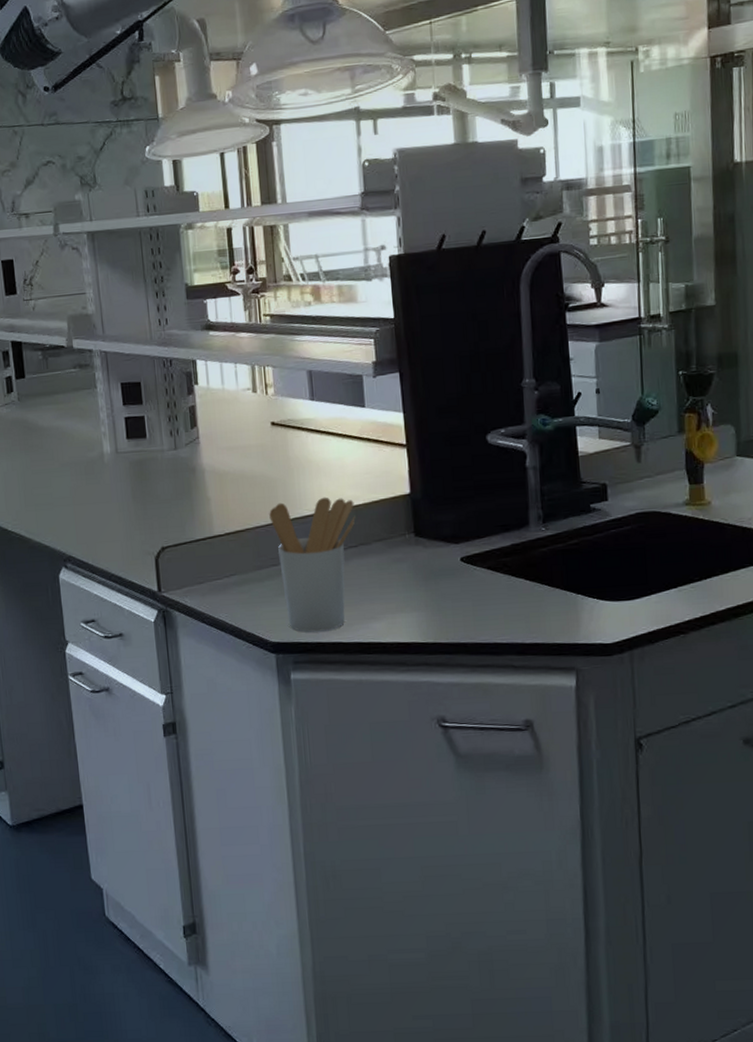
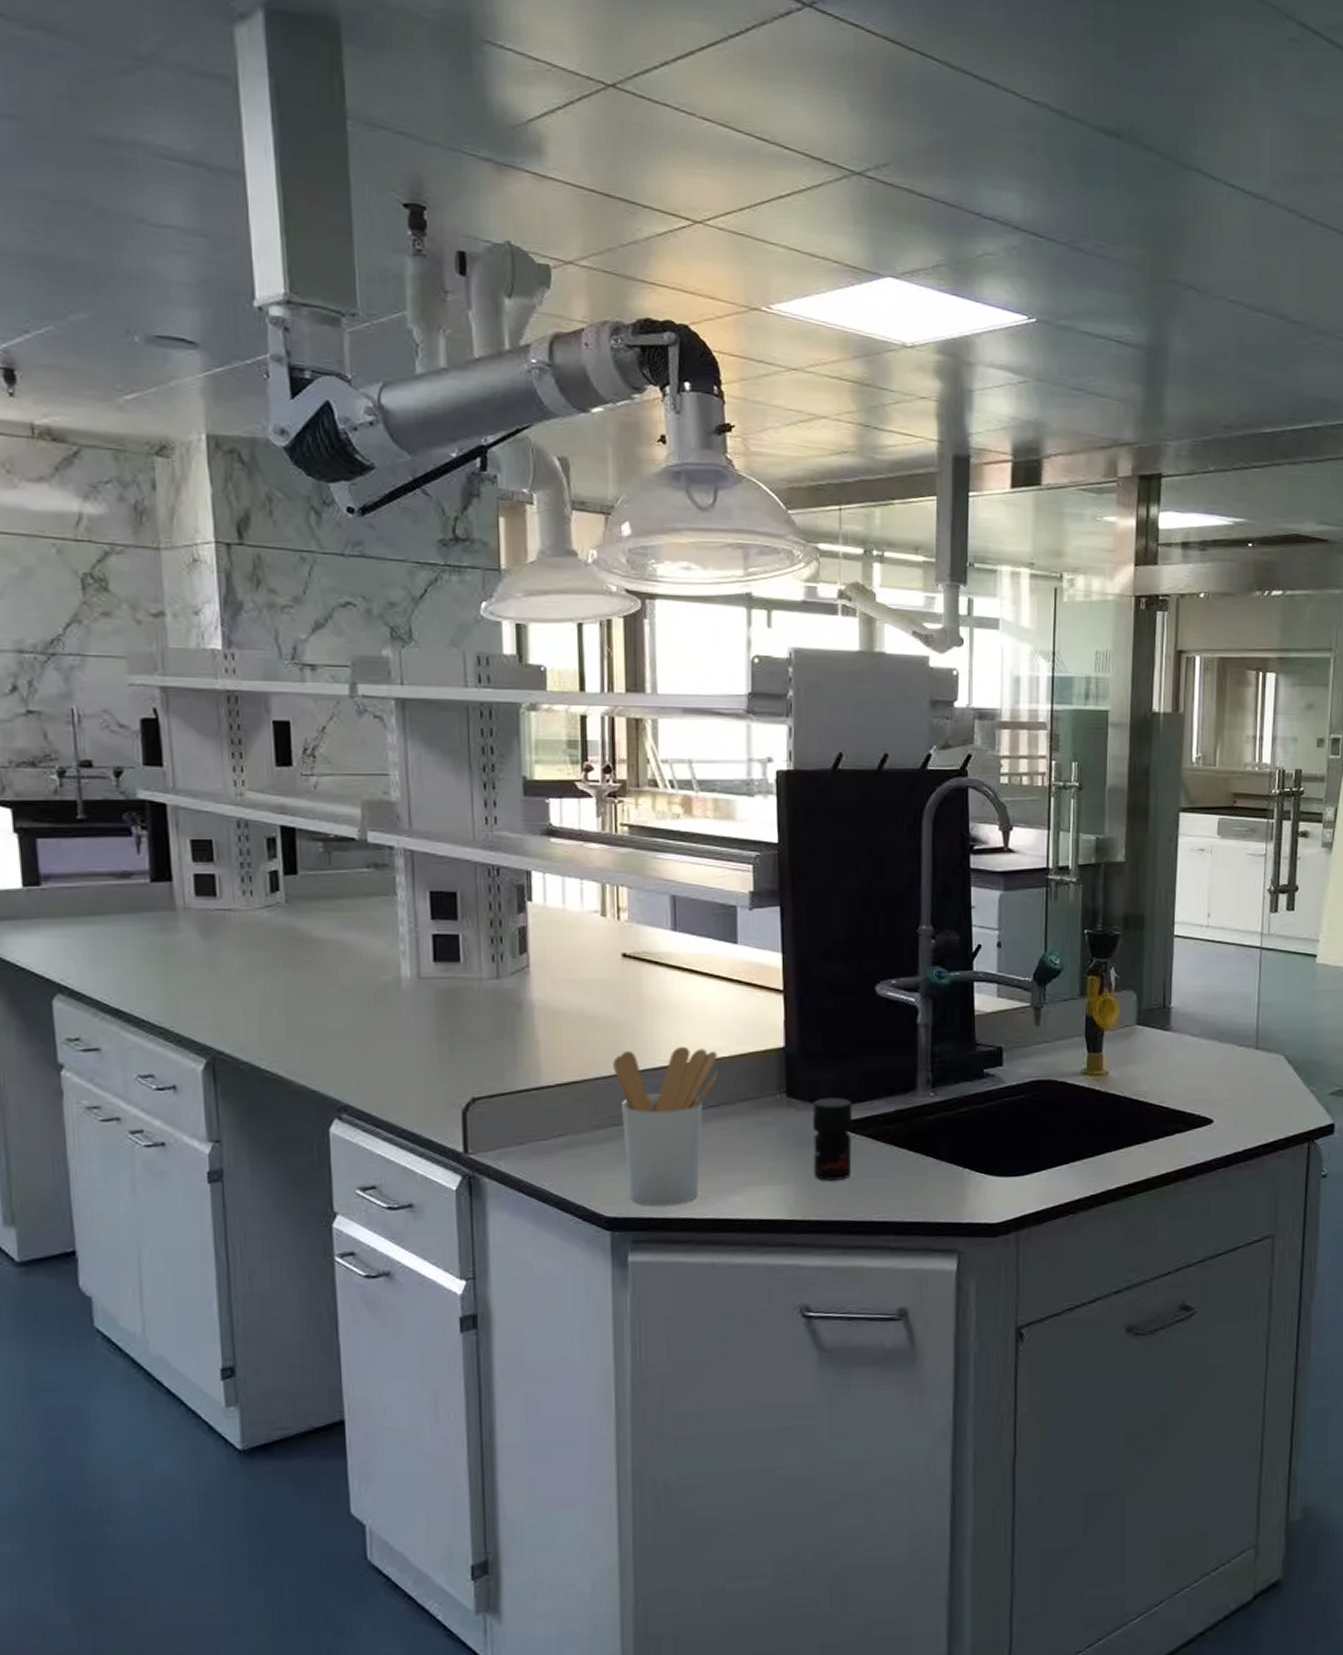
jar: none [438,535,475,608] -> present [812,1097,853,1181]

